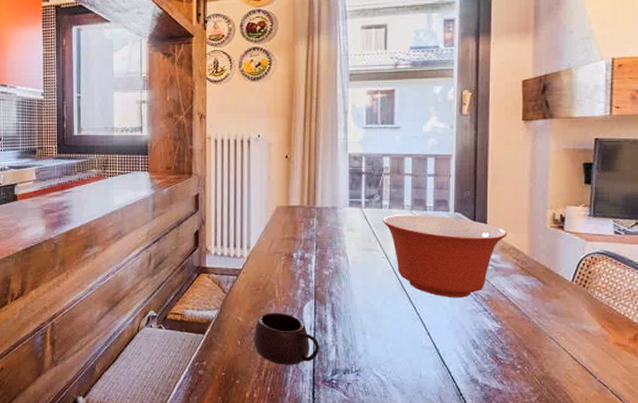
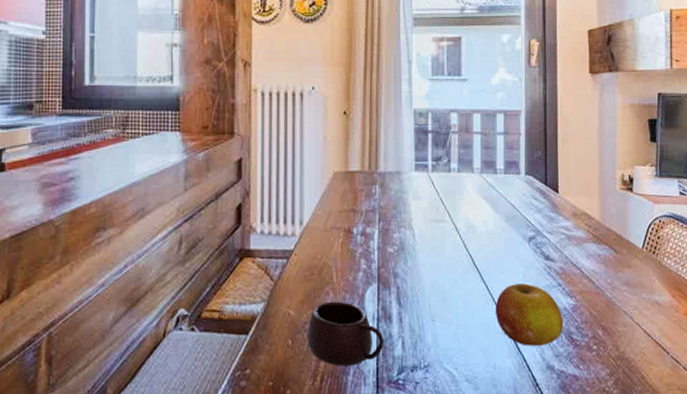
mixing bowl: present [382,214,507,297] -> none [451,178,578,273]
fruit: none [423,307,489,361] -> present [496,283,564,346]

